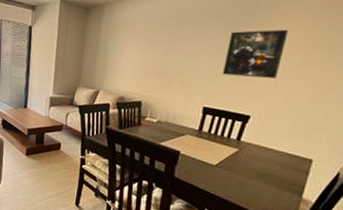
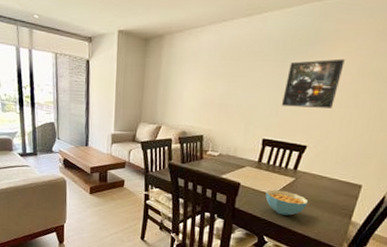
cereal bowl: none [207,160,254,189] -> present [265,189,309,216]

